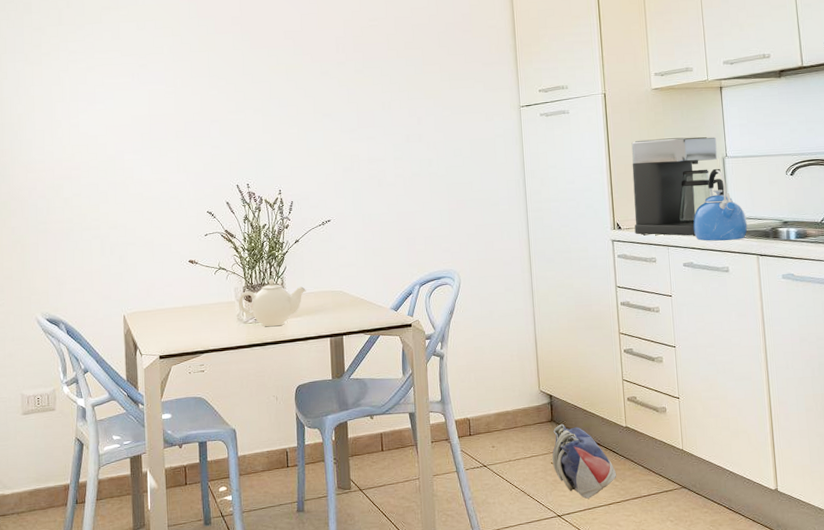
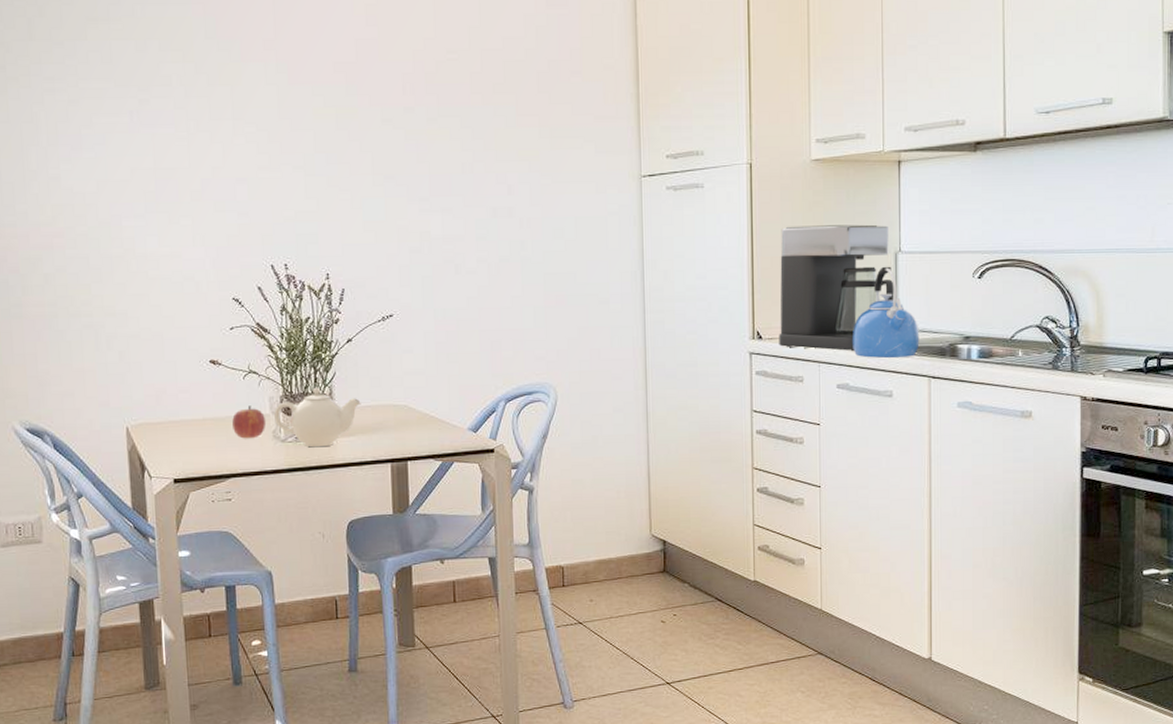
fruit: none [206,295,232,322] -> present [232,405,267,439]
tote bag: present [552,423,617,499] -> none [662,575,740,664]

